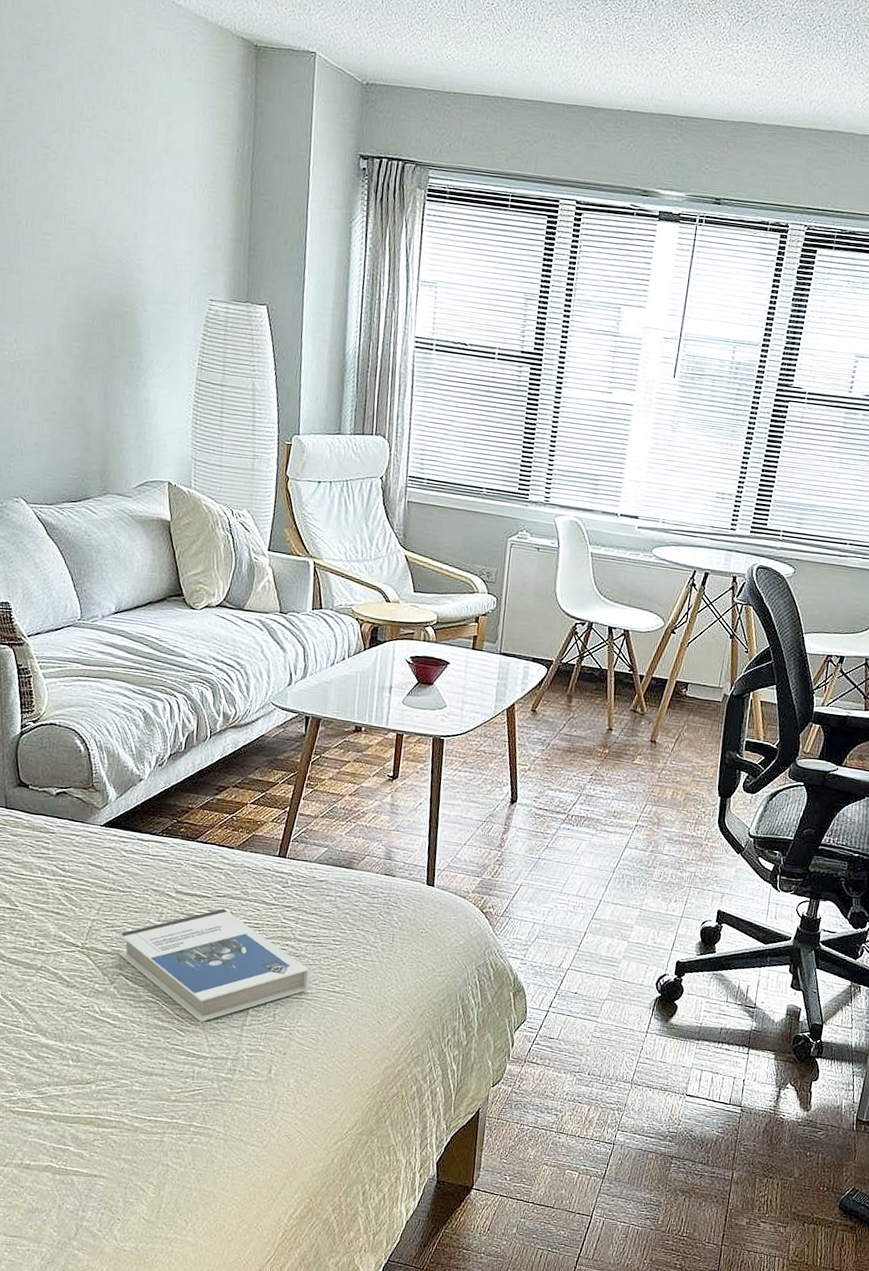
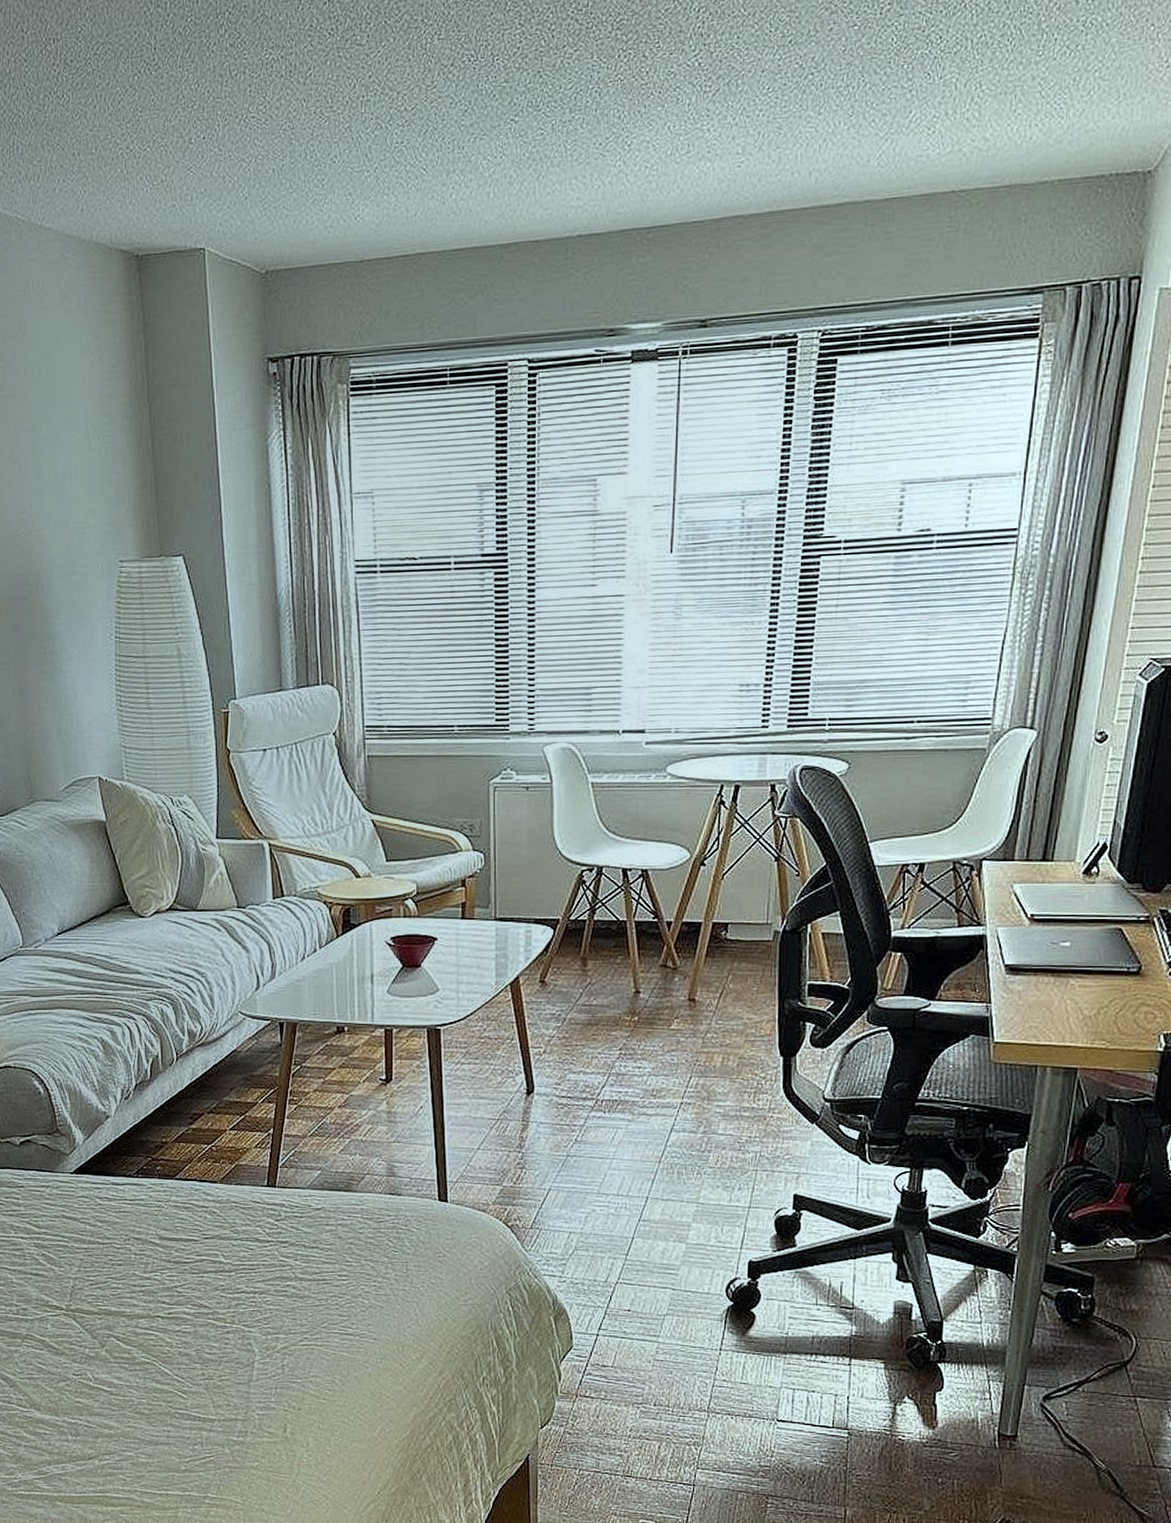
hardback book: present [119,908,310,1023] -> none [104,1252,318,1382]

